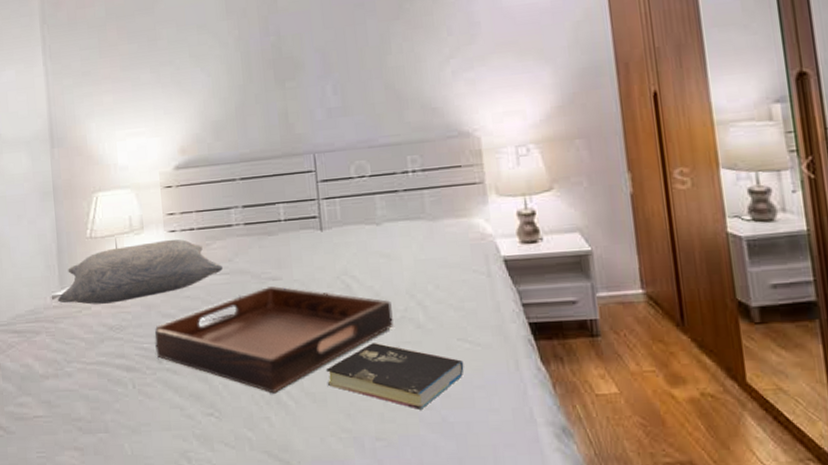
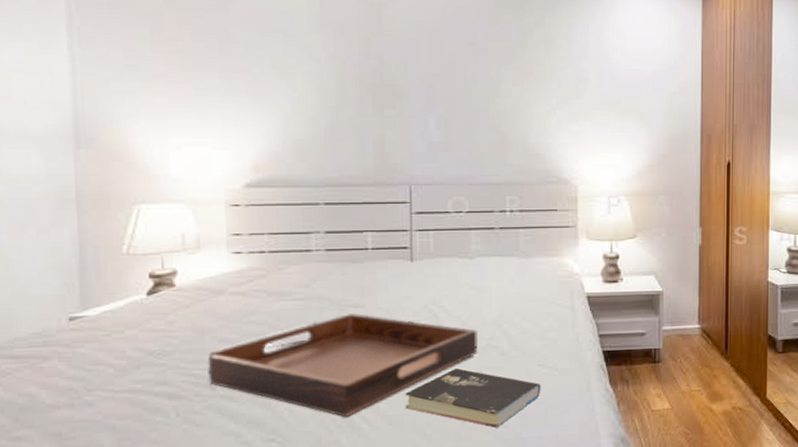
pillow: present [57,239,223,305] -> none [76,261,297,328]

